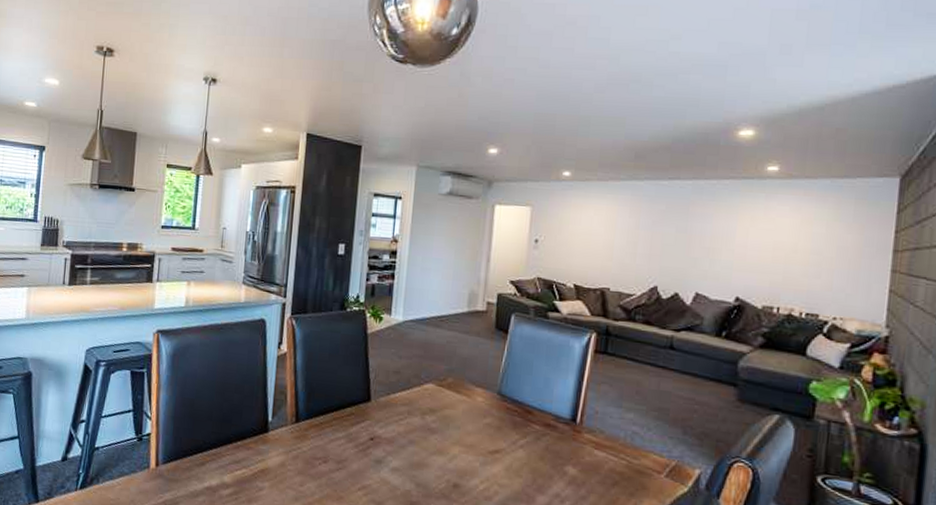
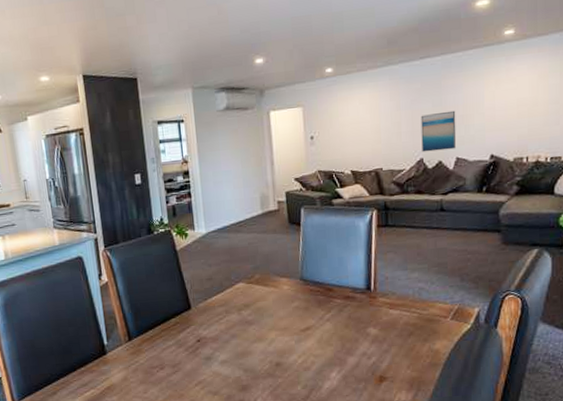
wall art: none [657,239,702,283] -> present [420,110,457,152]

